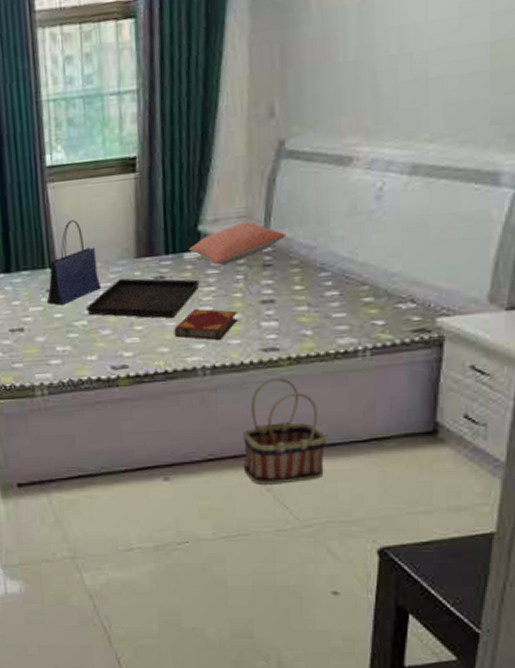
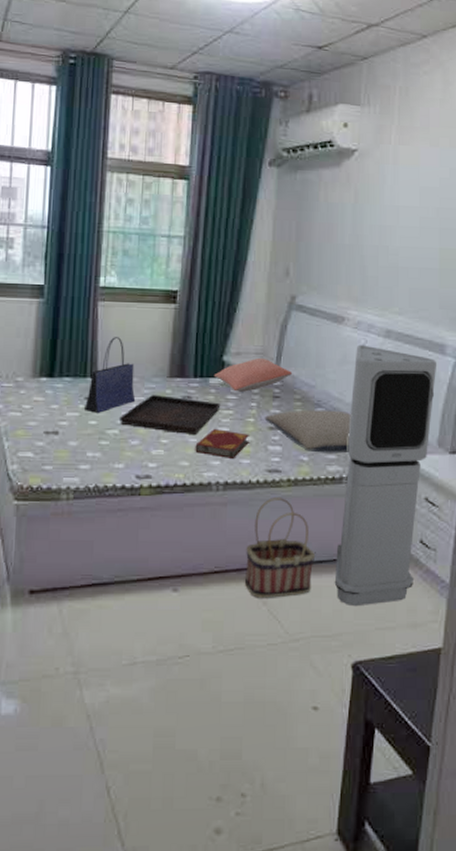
pillow: none [254,272,366,325] -> present [264,410,351,453]
air purifier: none [352,188,486,491] -> present [334,344,436,607]

